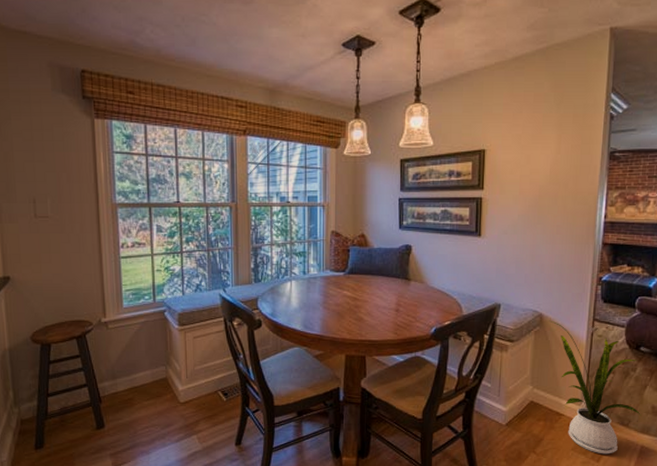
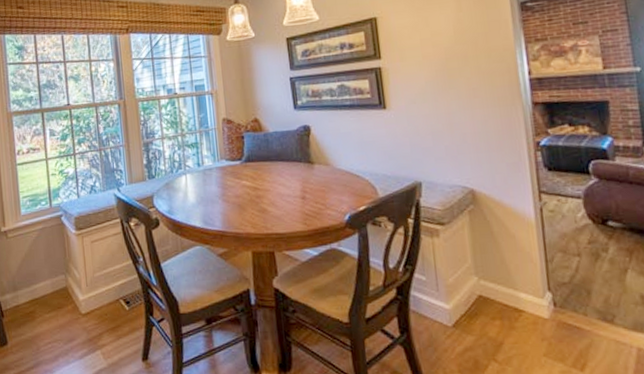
house plant: present [549,320,642,454] -> none [483,196,630,361]

